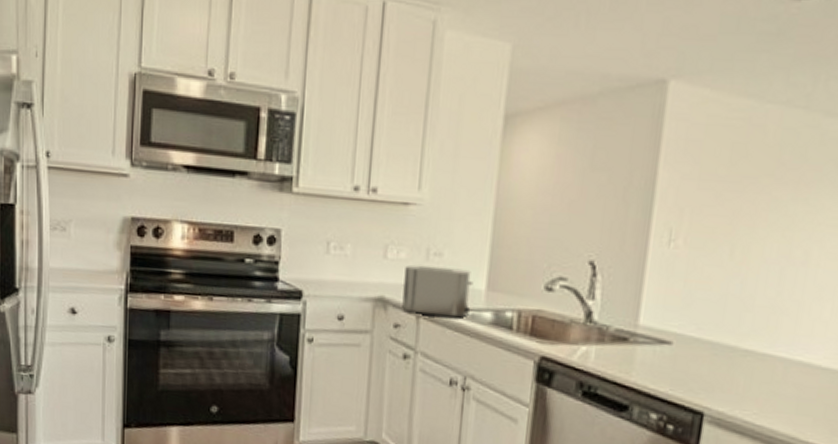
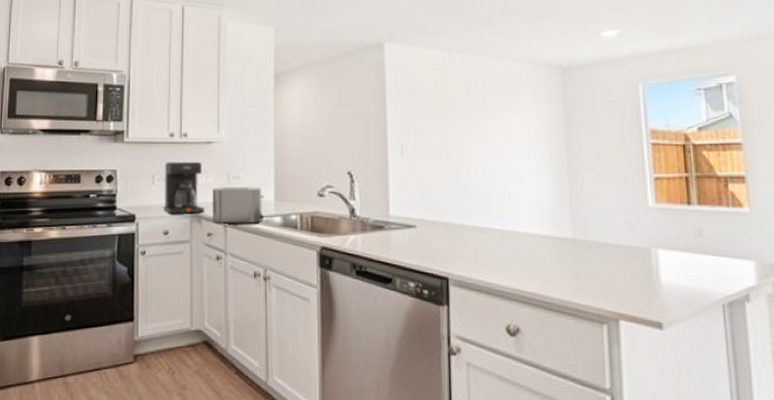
coffee maker: none [339,224,394,298] -> present [164,161,204,215]

